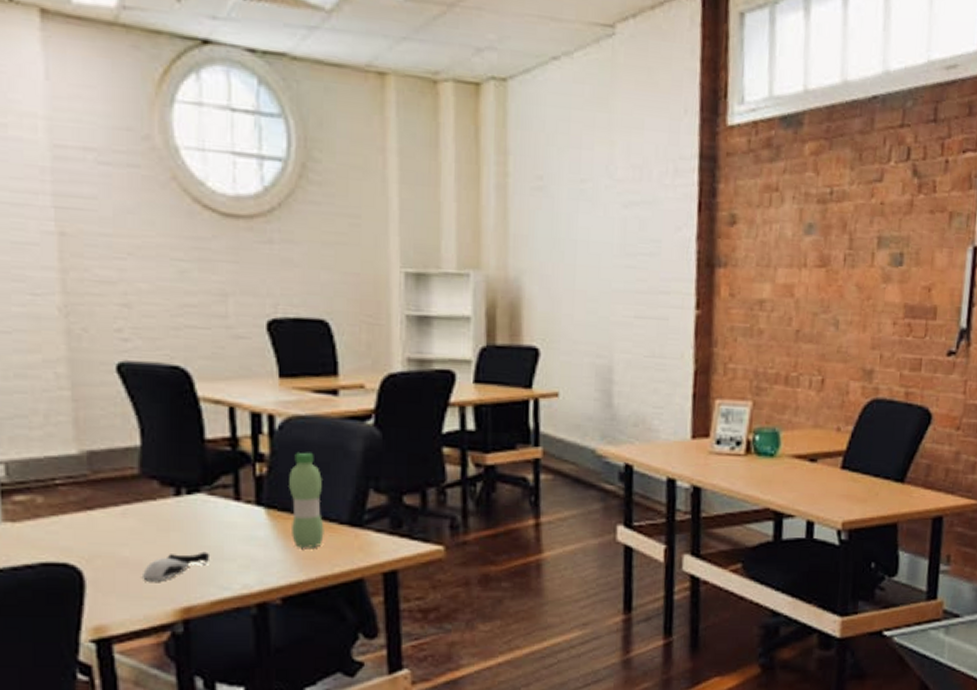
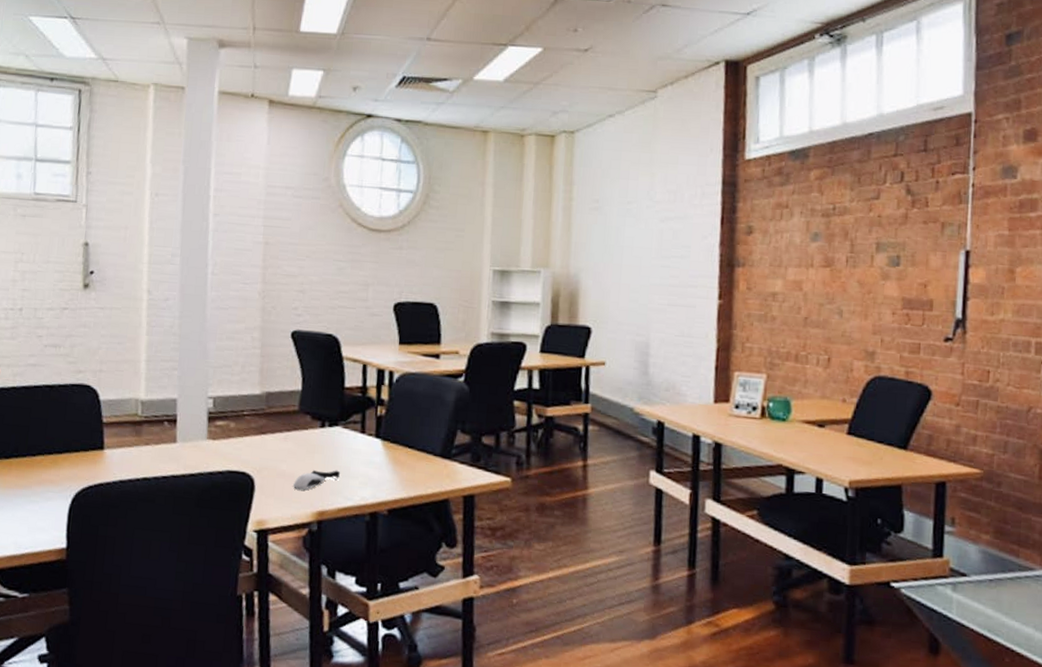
water bottle: present [289,452,324,548] -> none [399,399,424,473]

